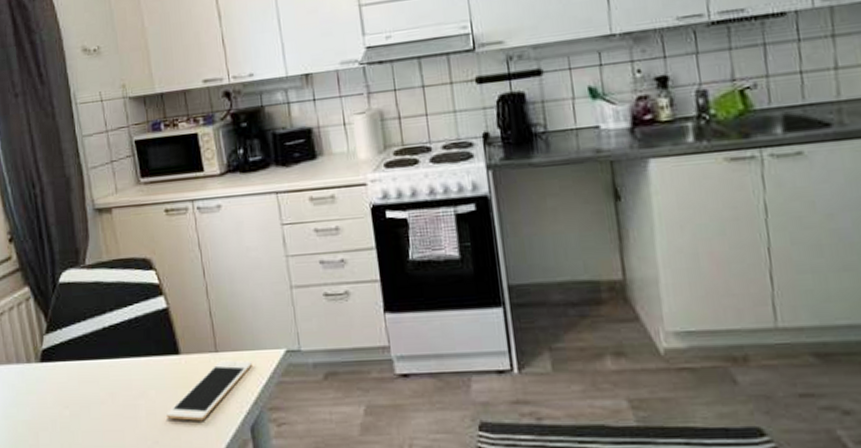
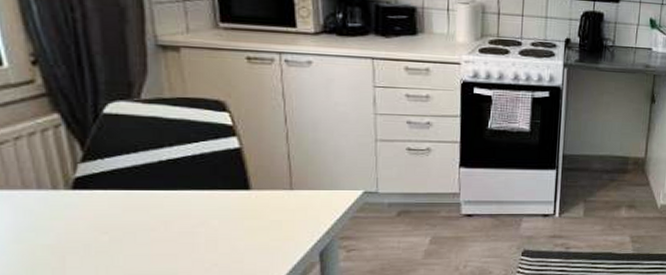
cell phone: present [166,360,252,421] -> none [229,197,328,247]

